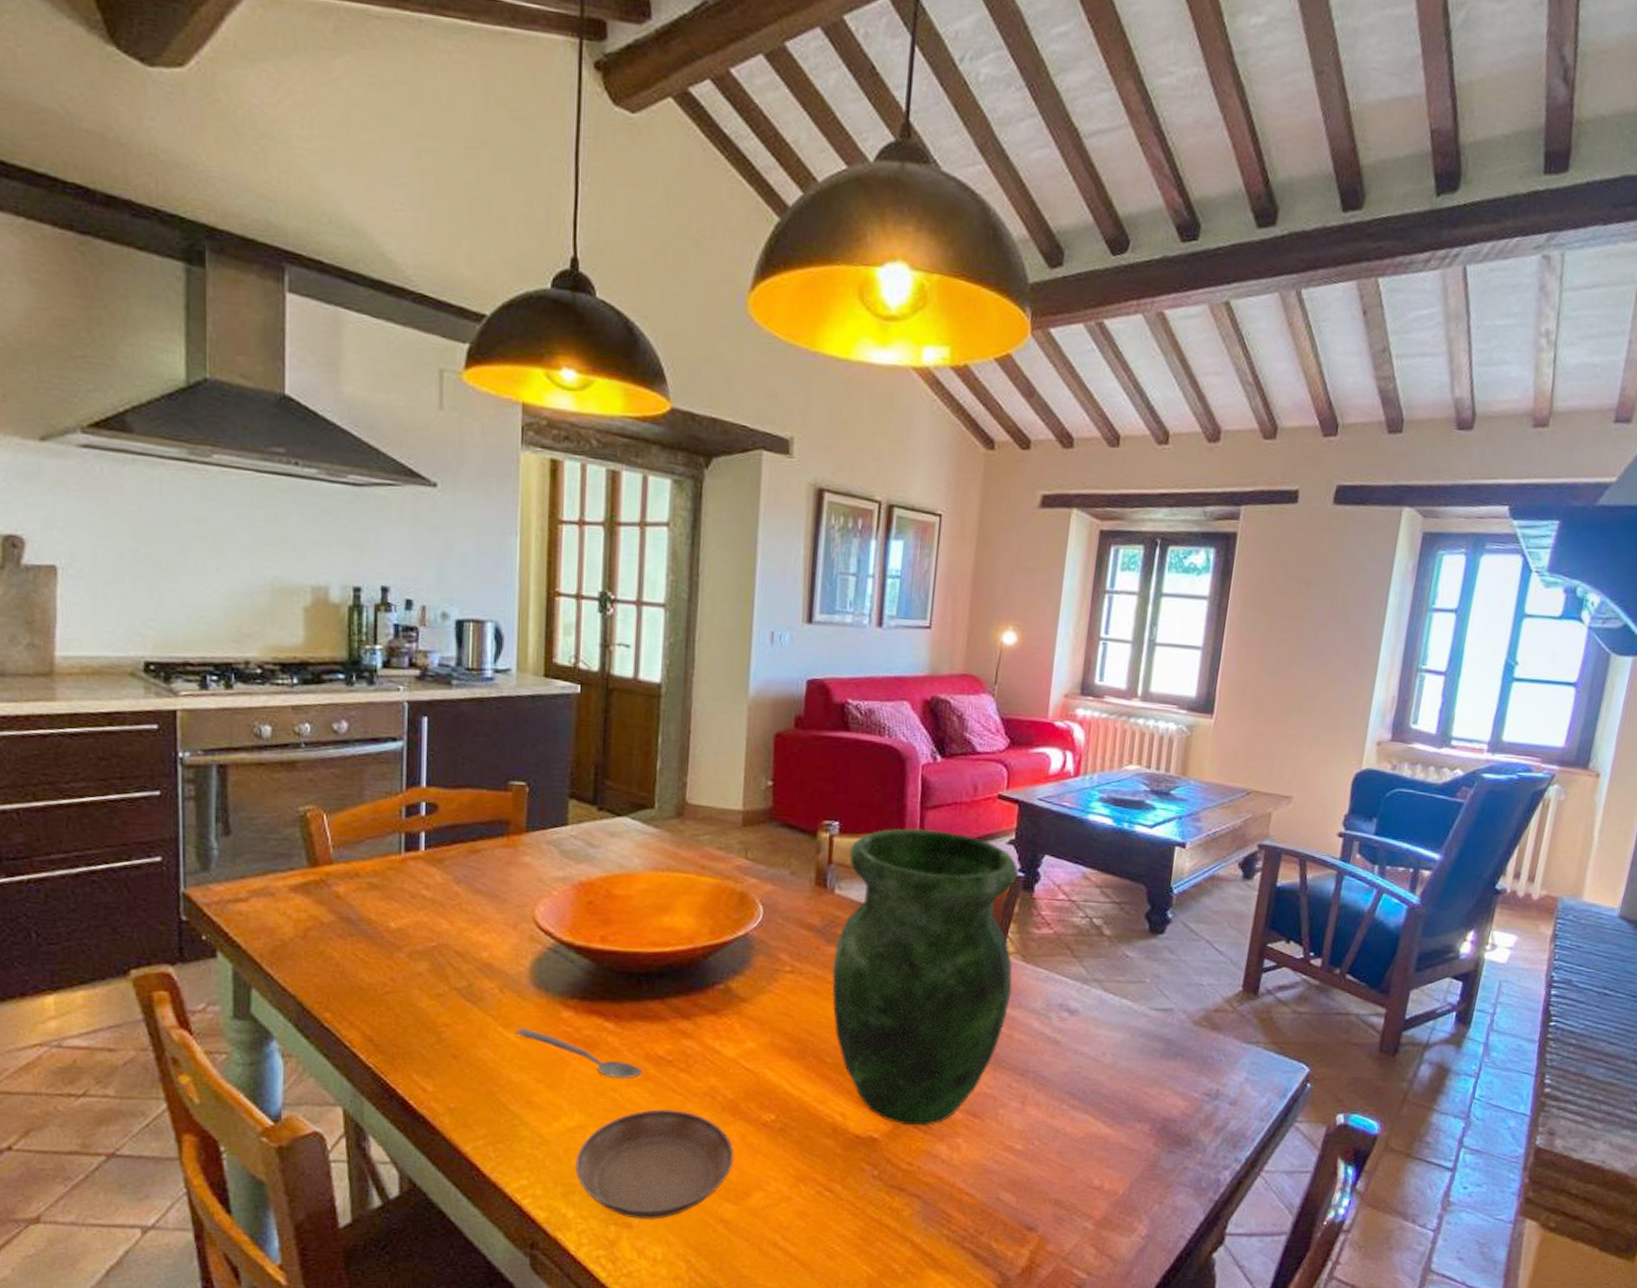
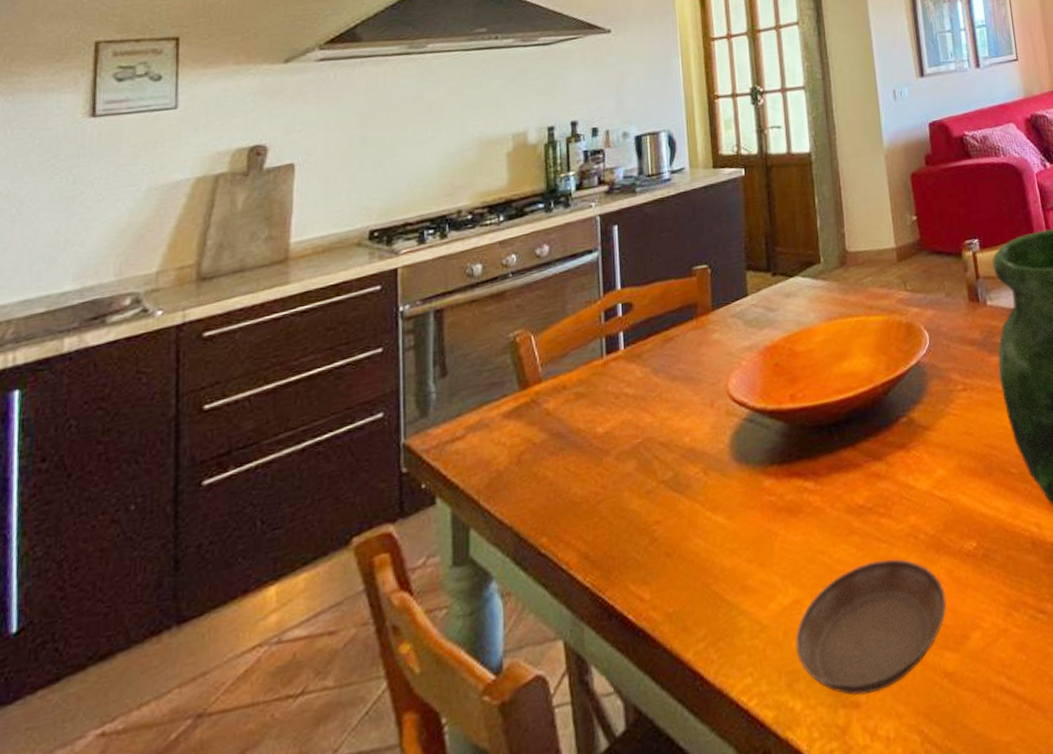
spoon: present [514,1028,643,1080] -> none [722,507,847,541]

